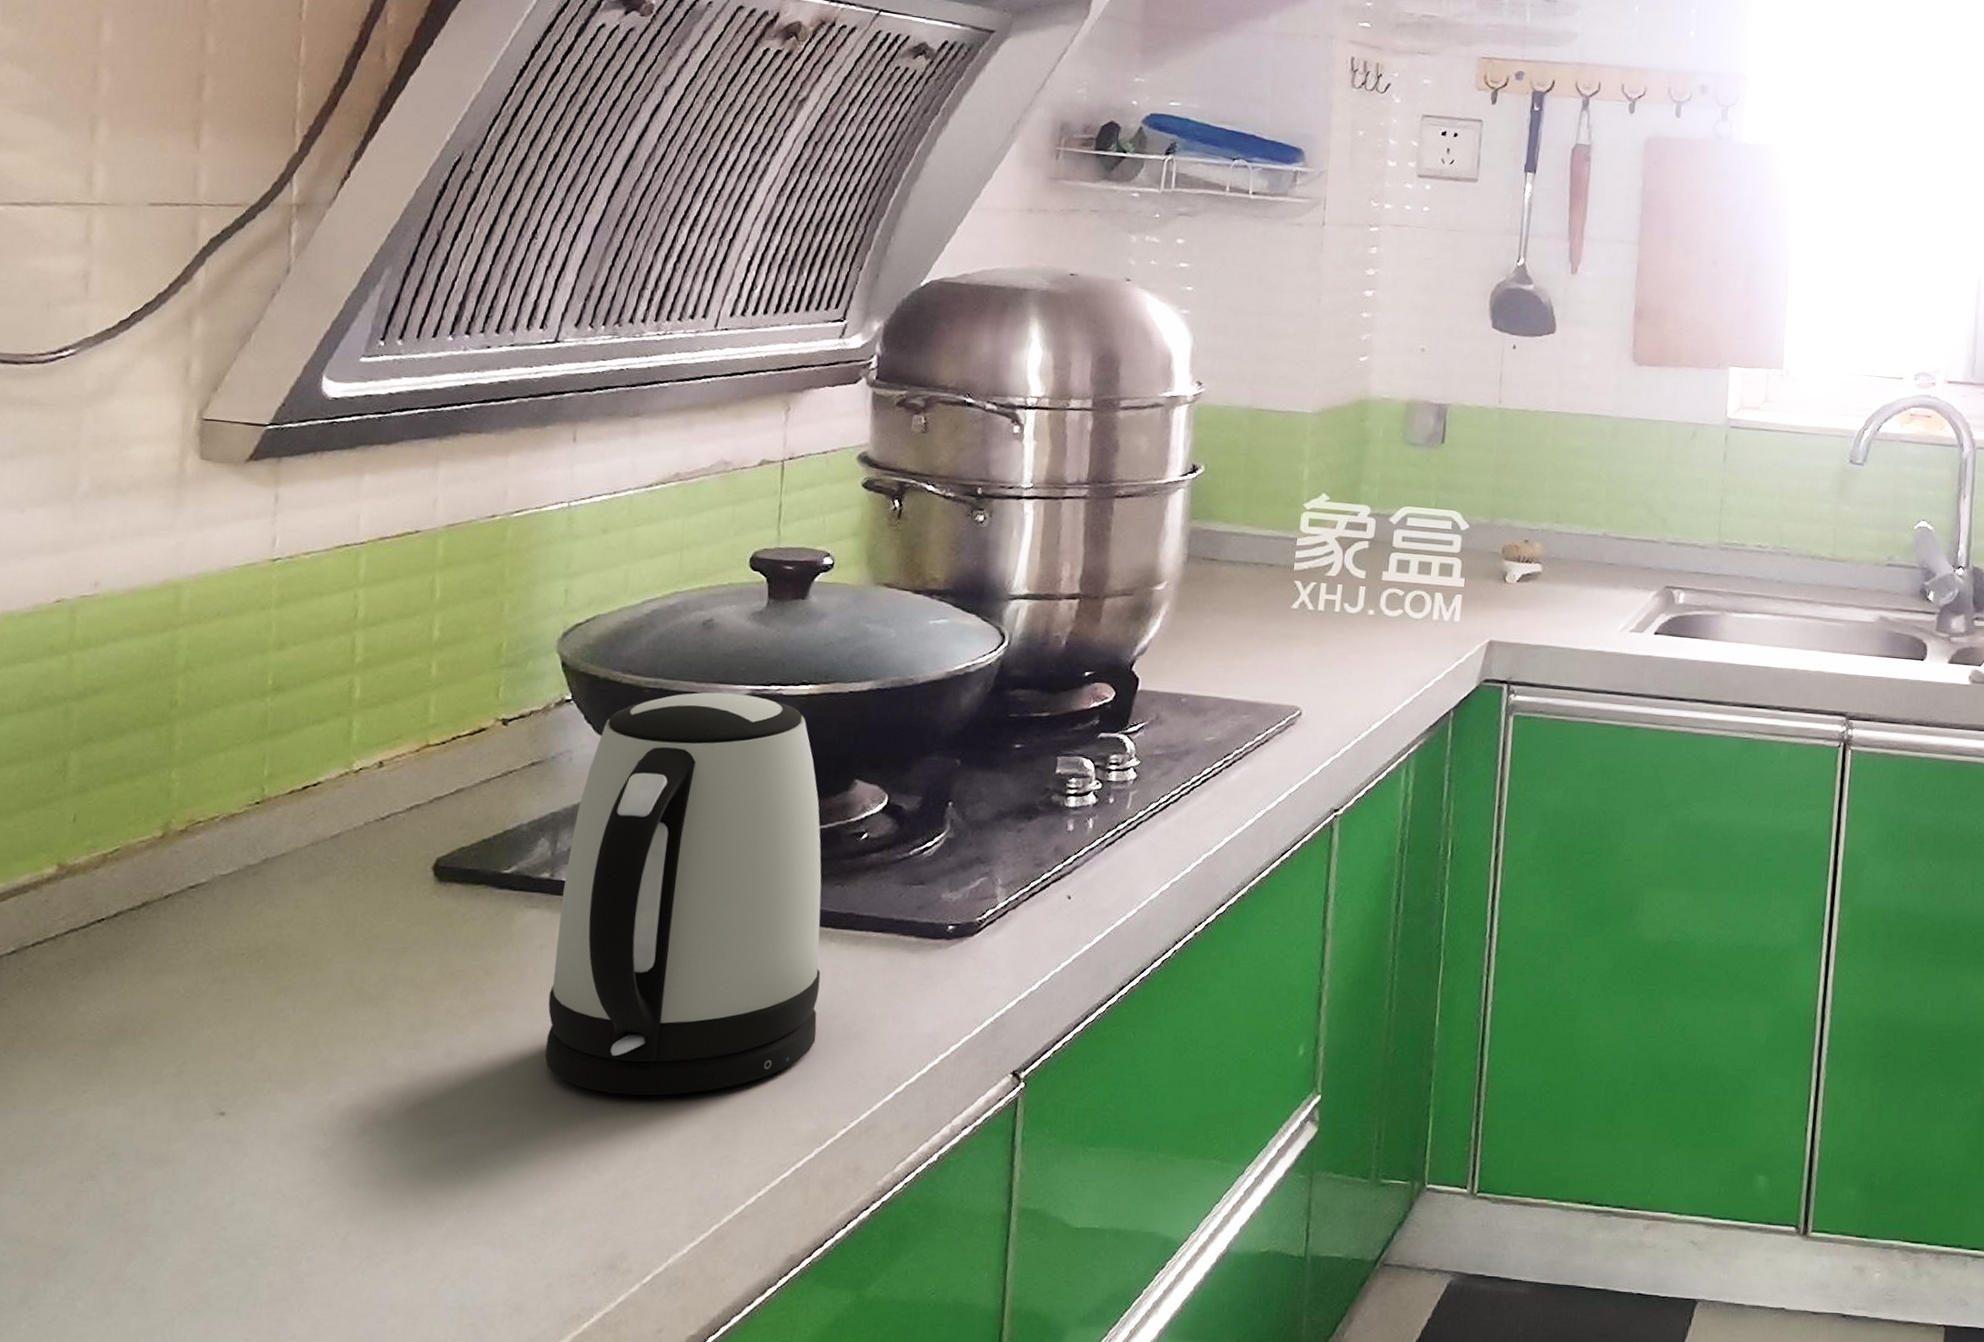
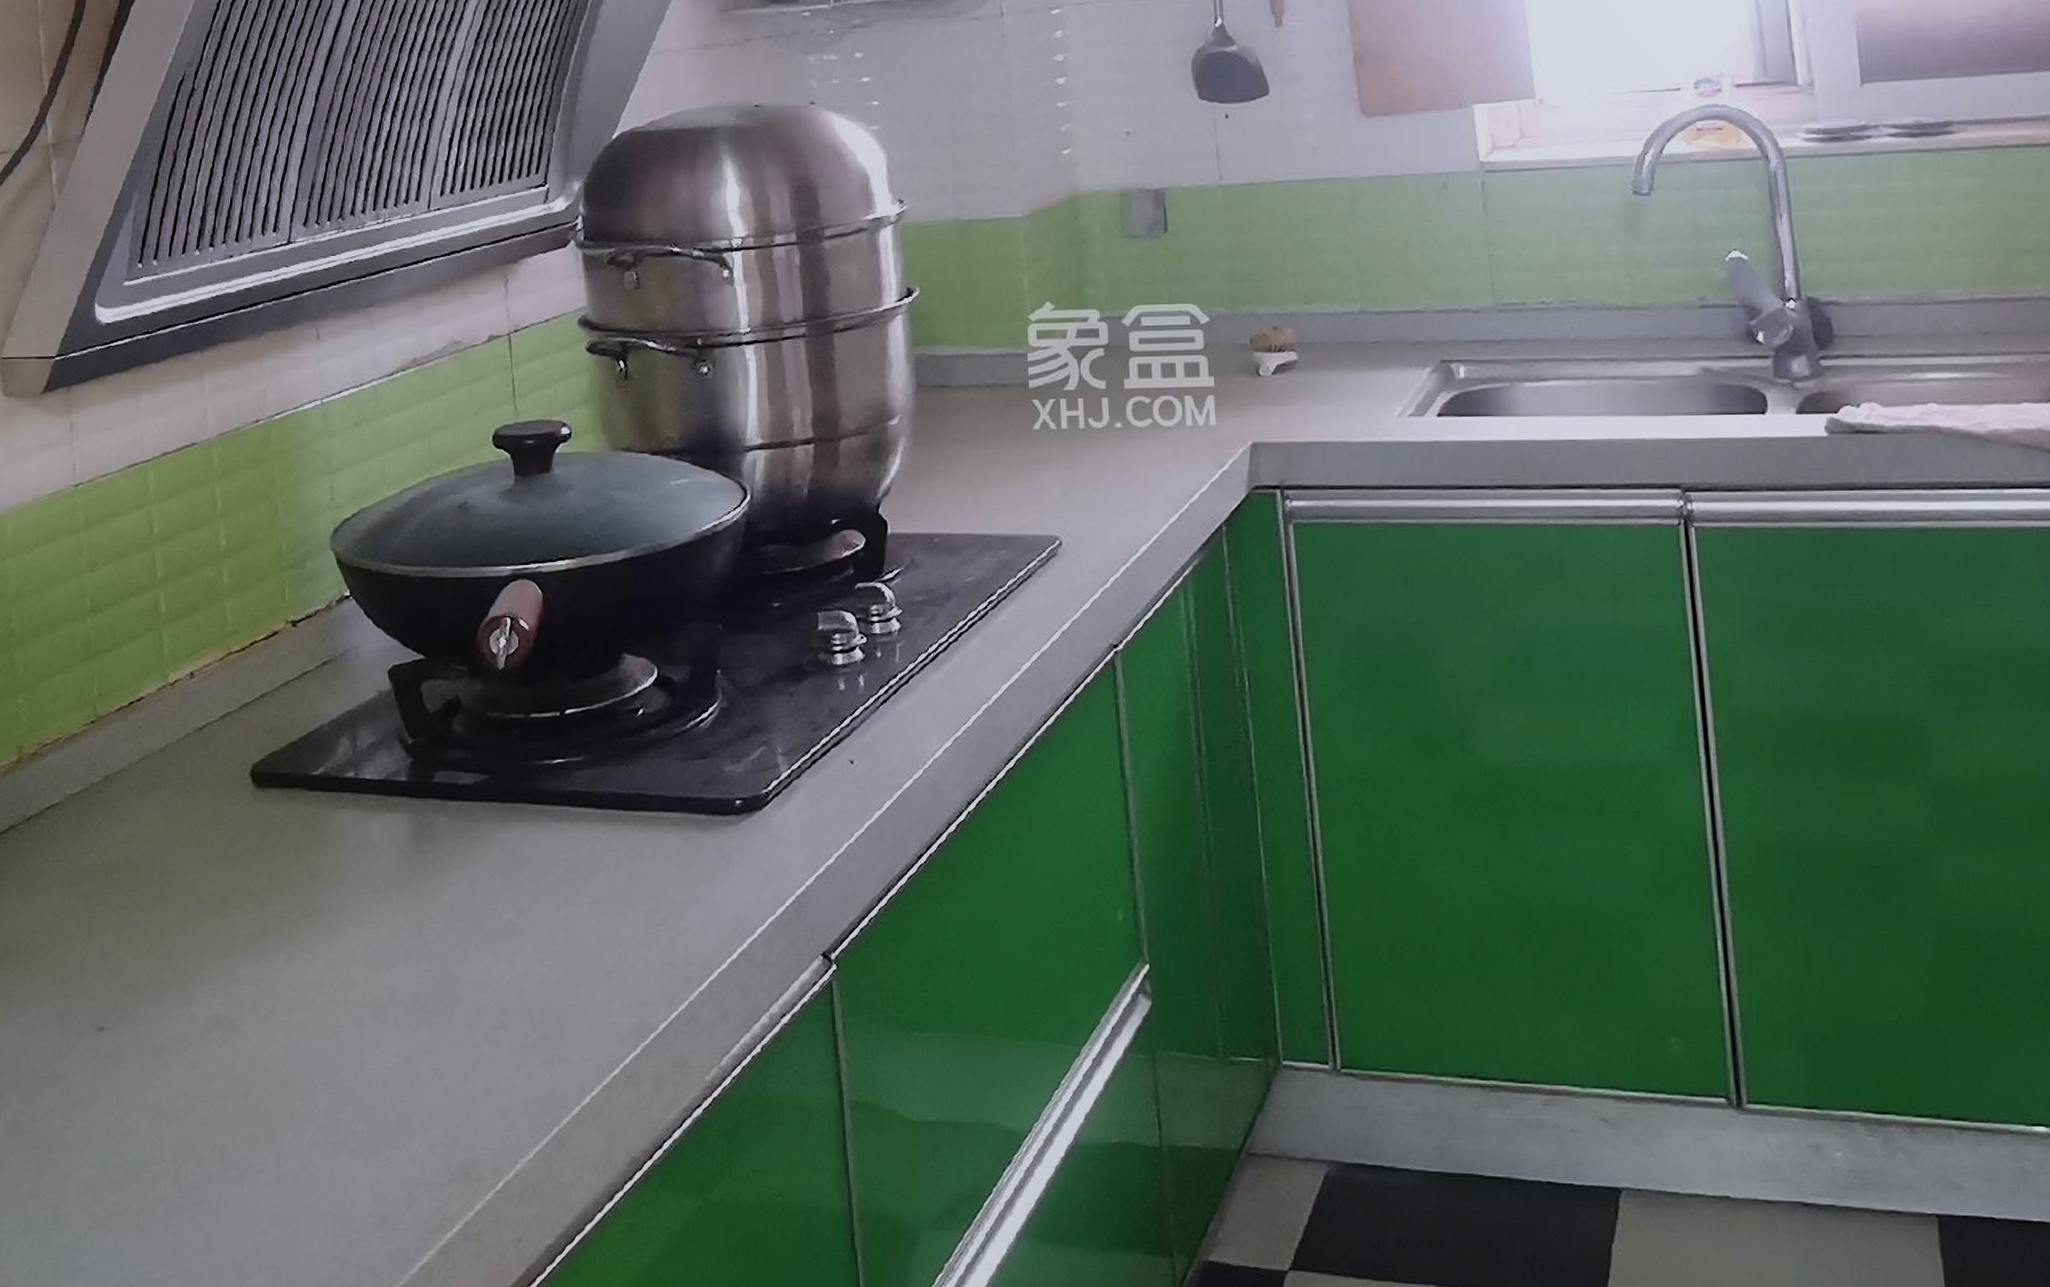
kettle: present [544,692,822,1096] -> none [368,575,624,995]

